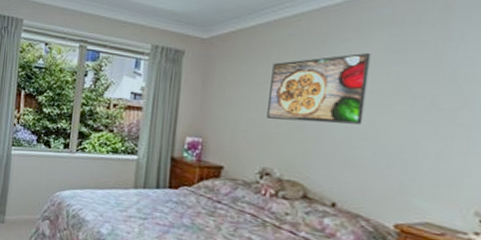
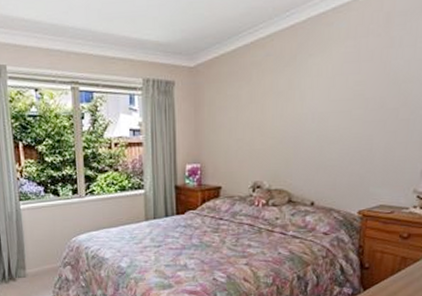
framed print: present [267,52,371,125] -> none [253,64,333,136]

